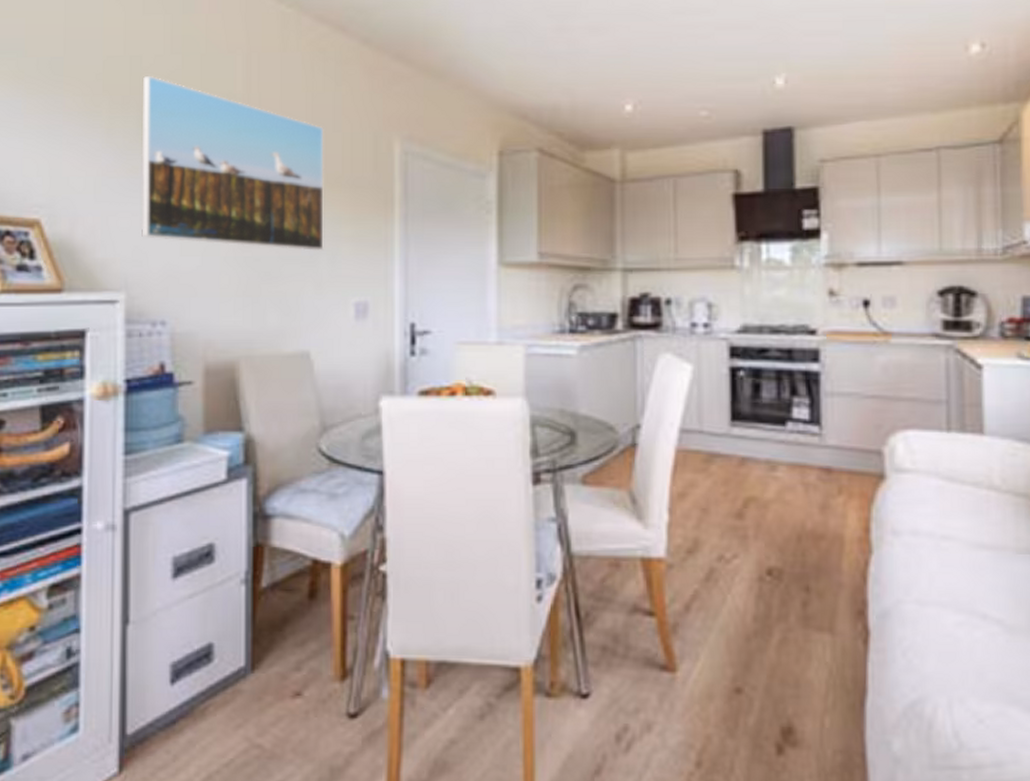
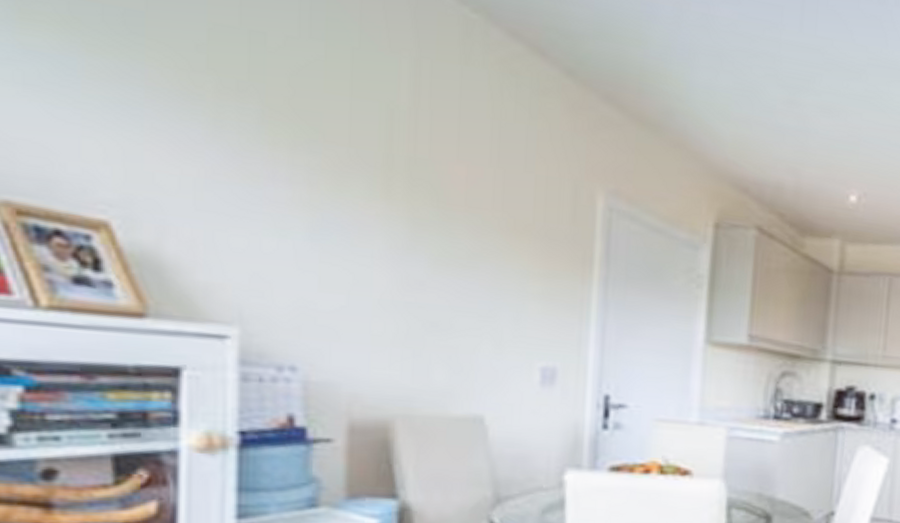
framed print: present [140,75,324,251] -> none [262,59,513,306]

